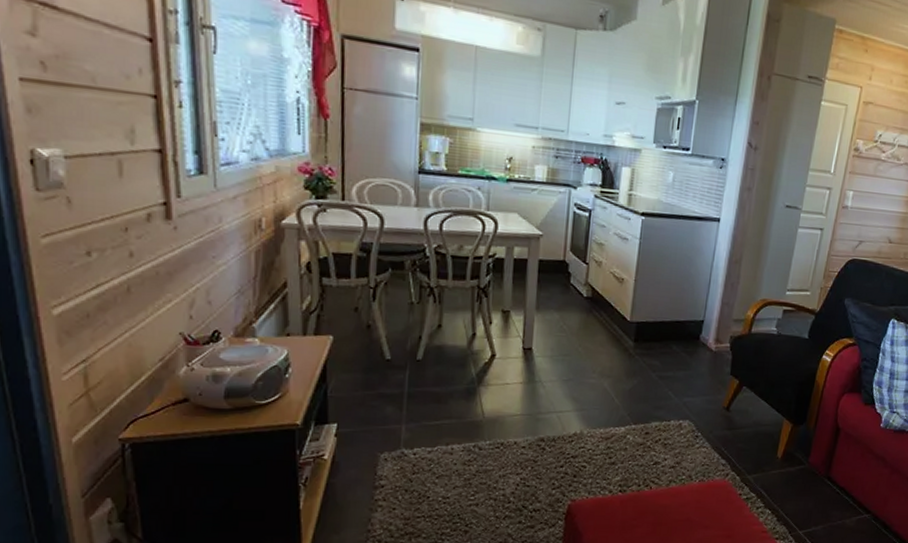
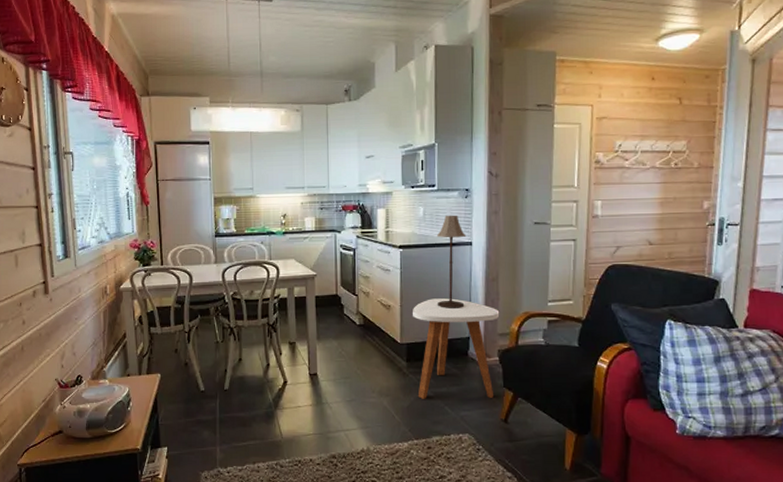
side table: none [641,275,738,385] -> present [413,298,500,399]
table lamp: none [675,184,716,290] -> present [436,215,467,310]

